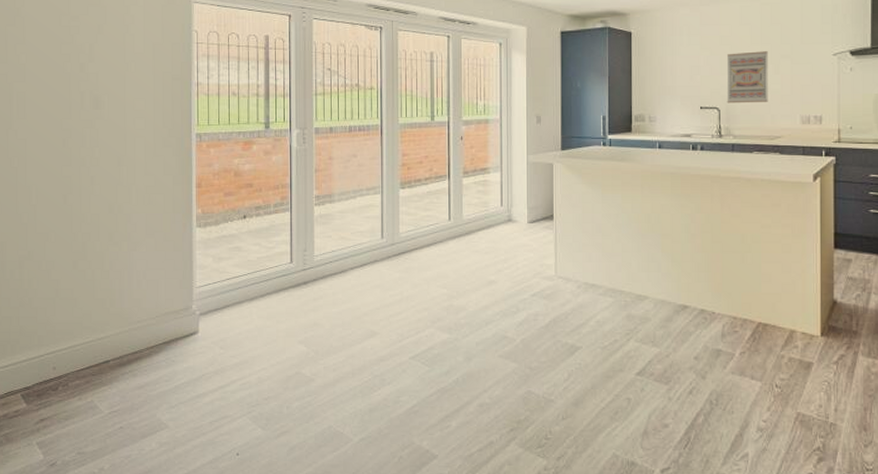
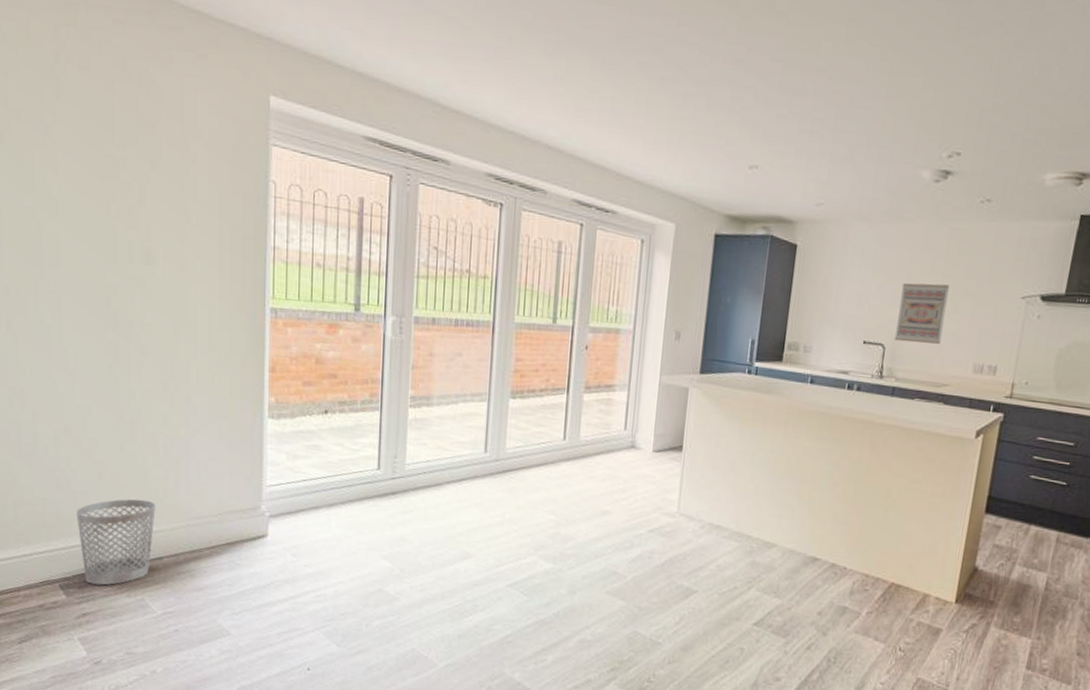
wastebasket: none [36,310,103,391] -> present [76,499,156,586]

